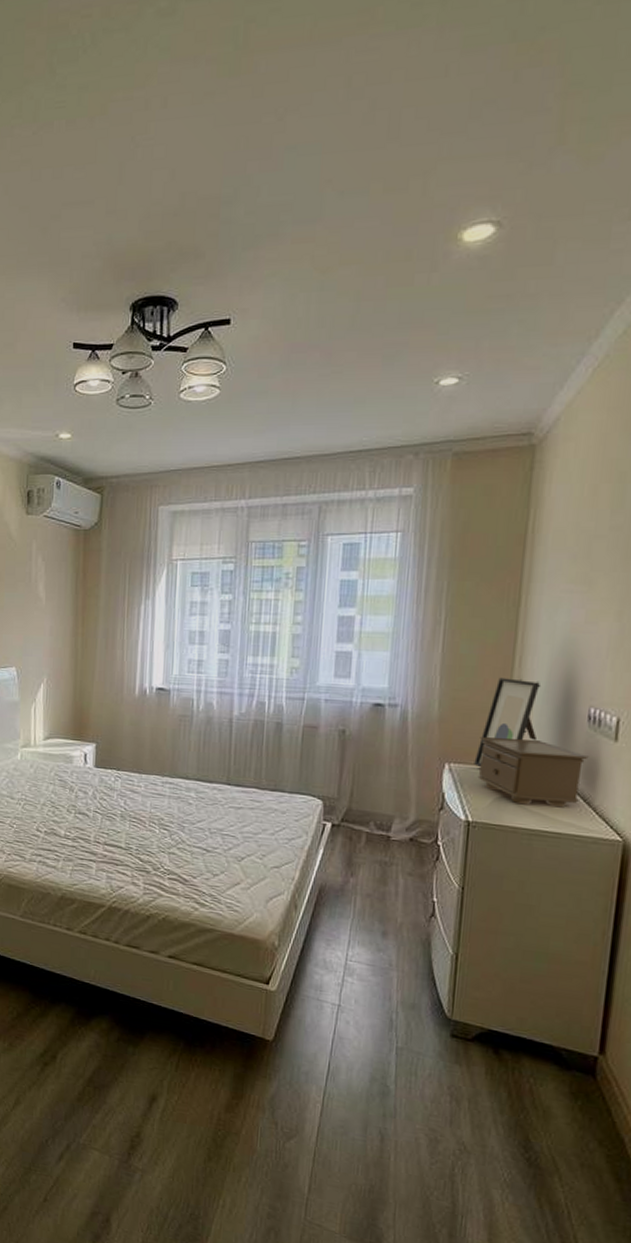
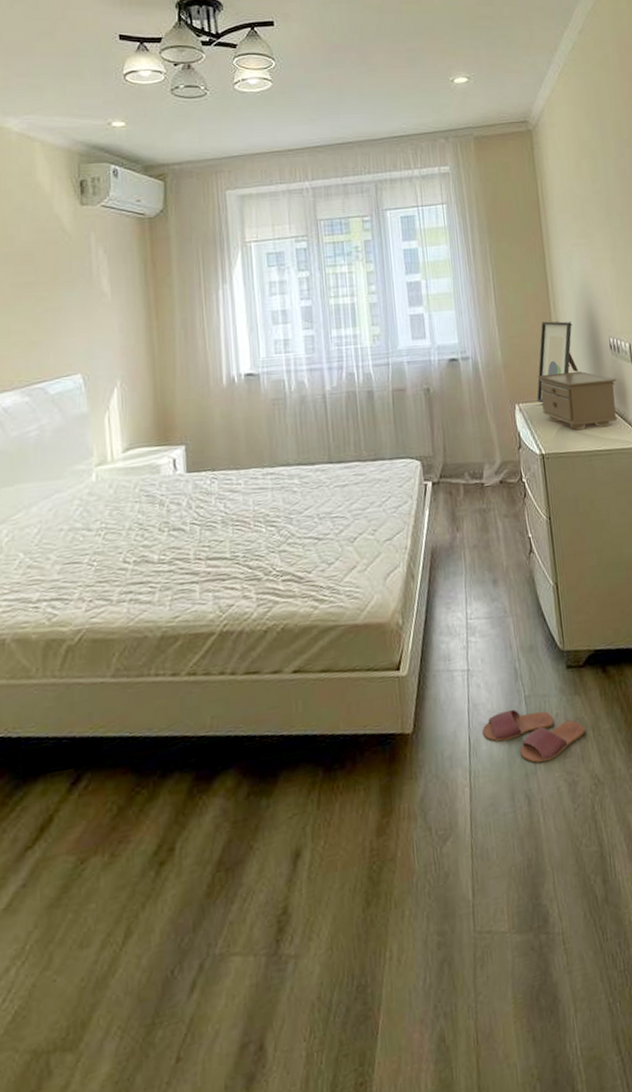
slippers: none [344,1052,461,1112] -> present [483,709,586,763]

